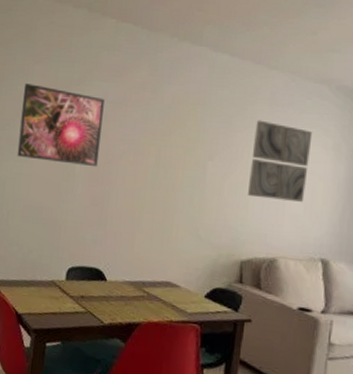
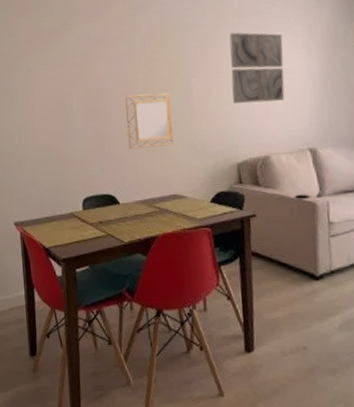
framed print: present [17,84,105,167] -> none [12,37,92,107]
home mirror: none [127,166,183,228] -> present [125,93,174,149]

